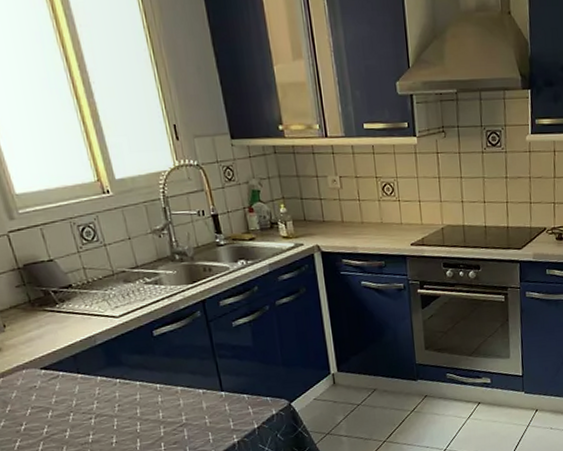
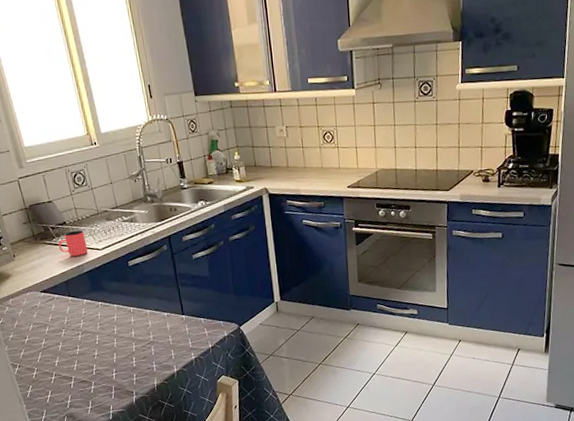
cup: none [62,294,101,326] -> present [58,230,88,256]

